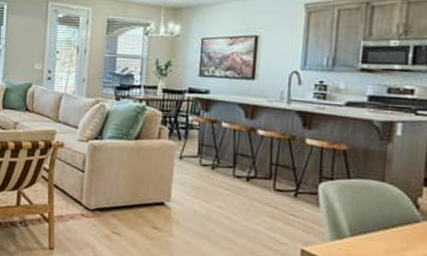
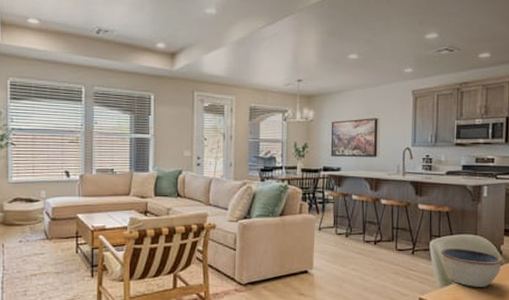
bowl: none [333,194,419,247] -> present [441,247,502,287]

